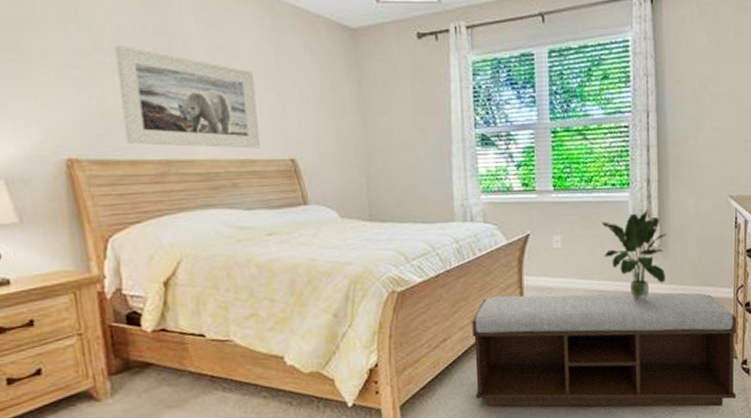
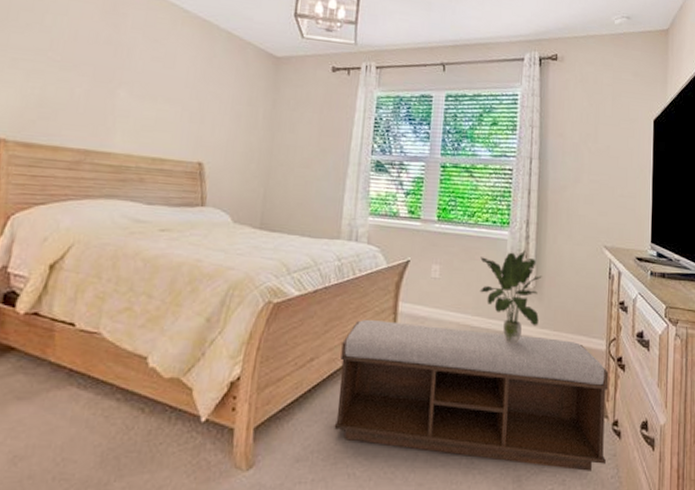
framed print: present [114,44,260,149] -> none [53,46,182,149]

